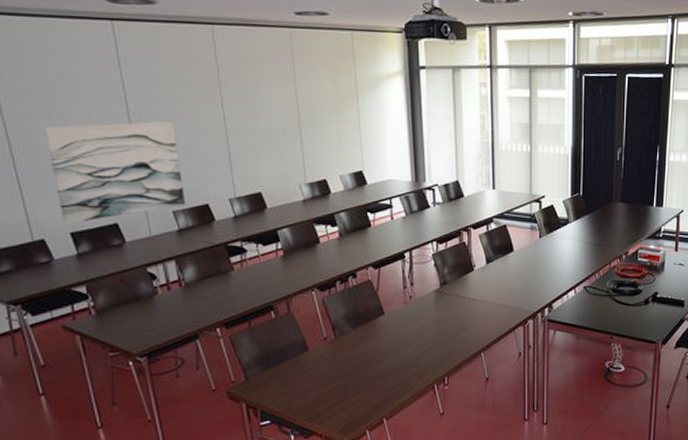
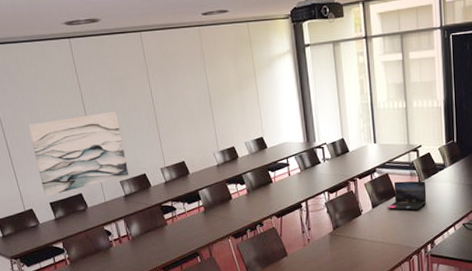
laptop: none [502,235,547,269] -> present [387,181,427,211]

